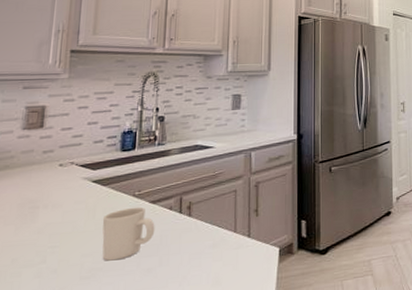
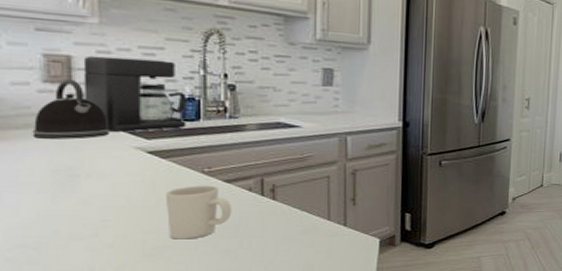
kettle: none [9,125,66,177] -> present [32,79,110,140]
coffee maker: none [50,102,126,166] -> present [83,55,187,132]

